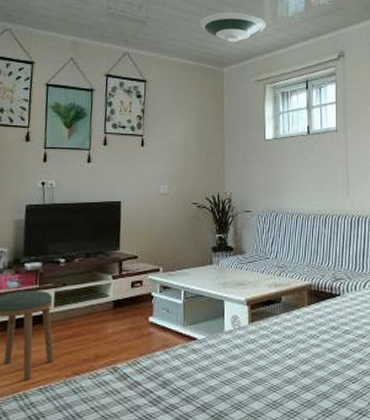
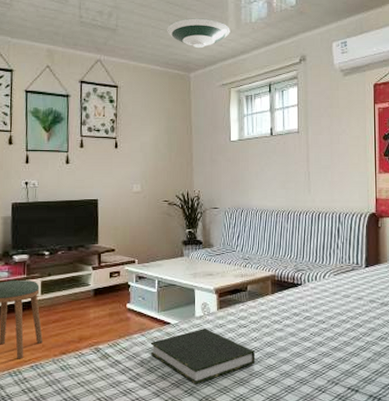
book: none [173,344,290,408] -> present [150,329,256,384]

